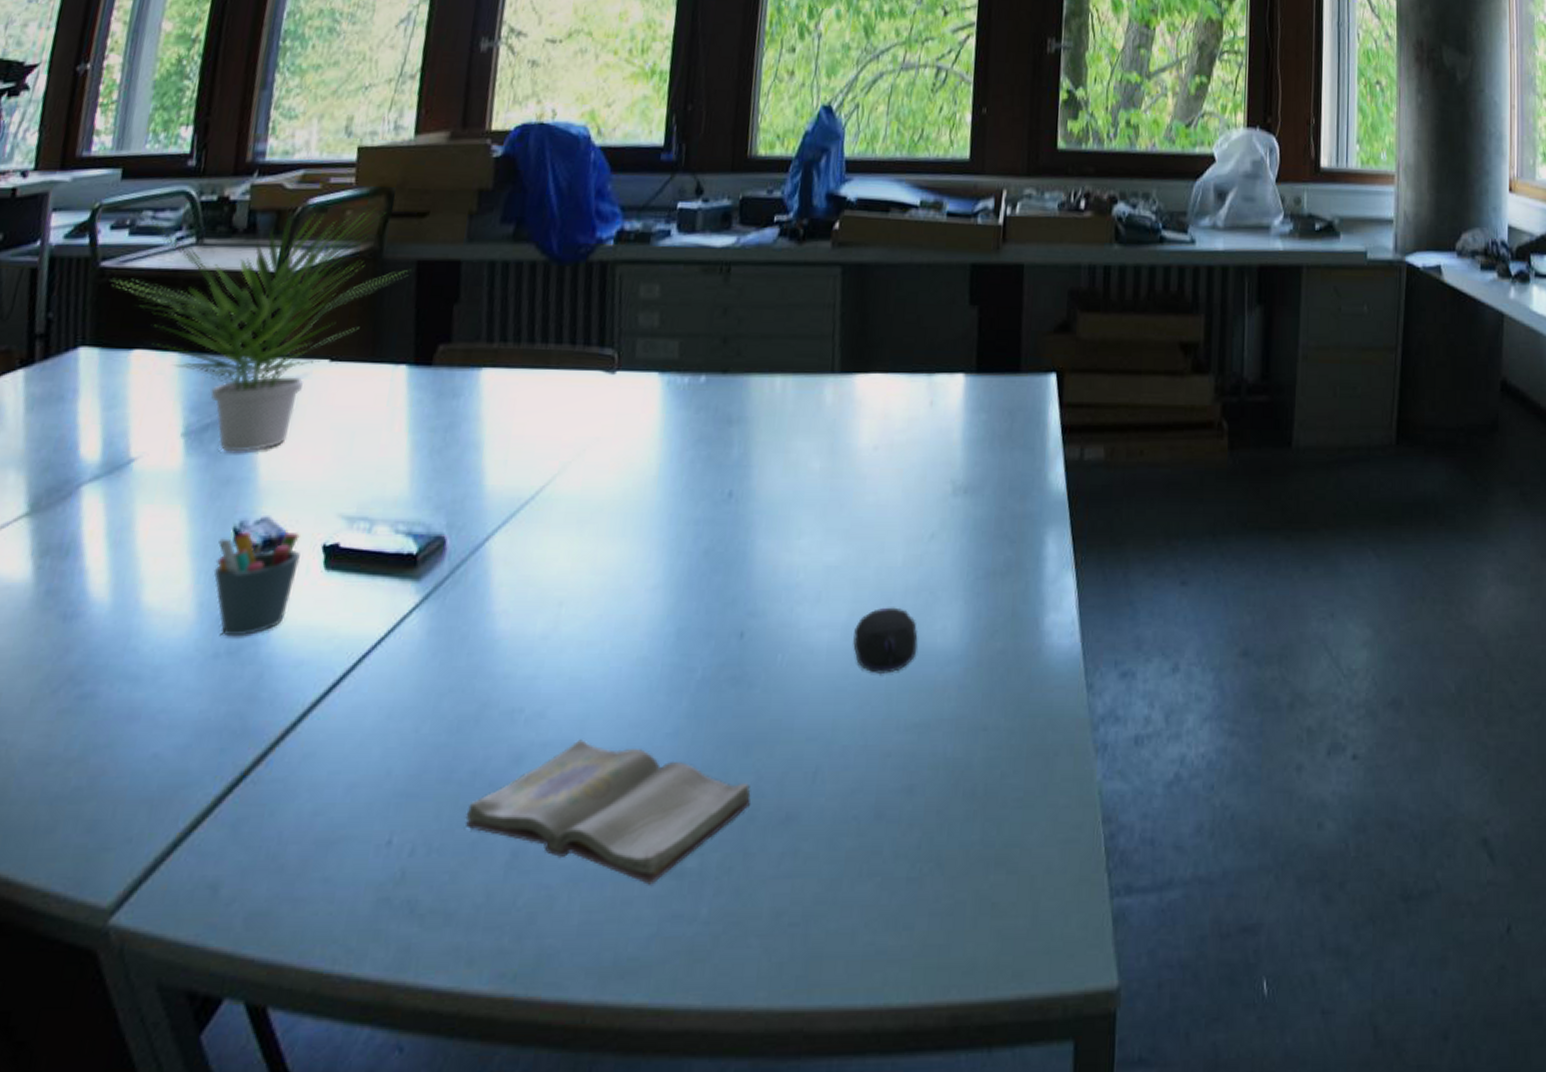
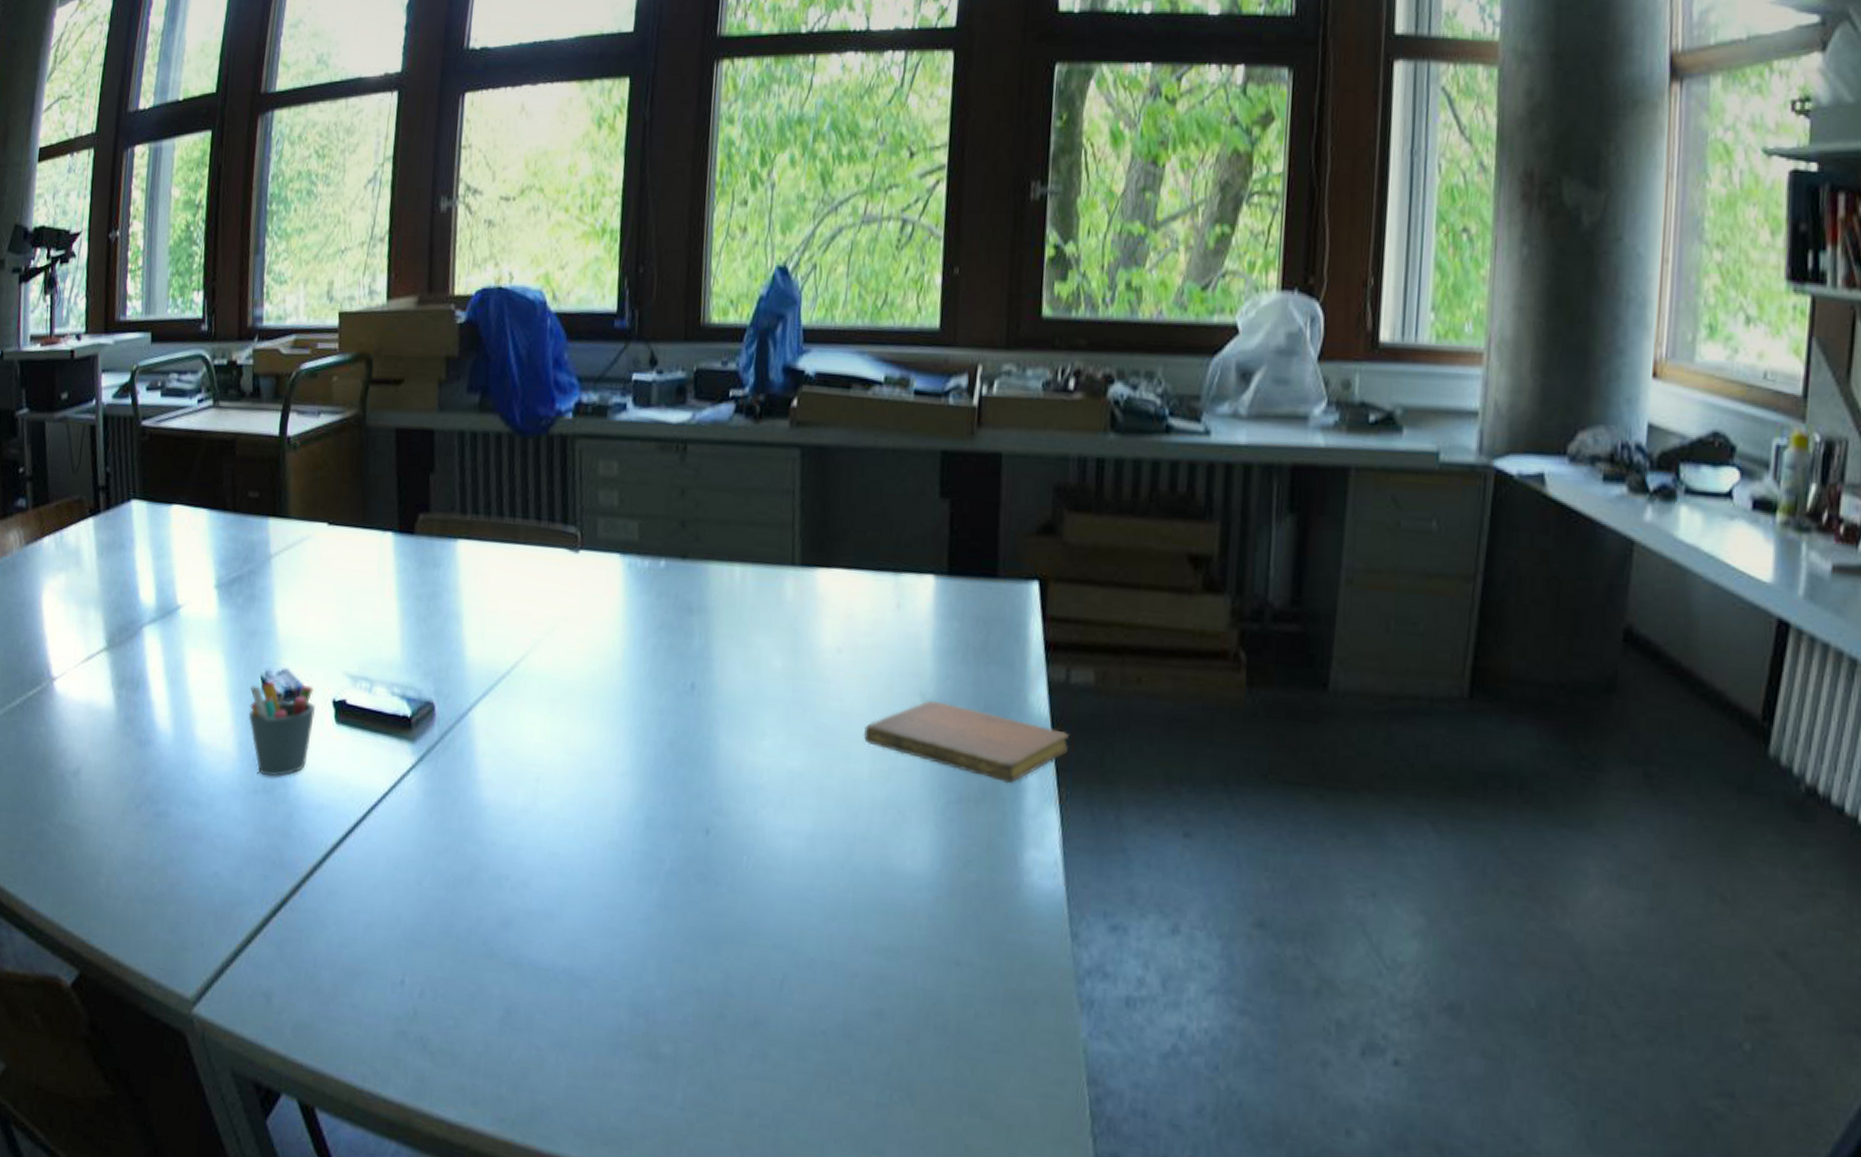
potted plant: present [110,207,411,452] -> none [150,370,391,607]
diary: present [465,739,751,885] -> none [464,913,720,1063]
computer mouse: present [853,607,918,674] -> none [818,821,886,891]
notebook: none [897,486,1083,556] -> present [863,699,1069,784]

